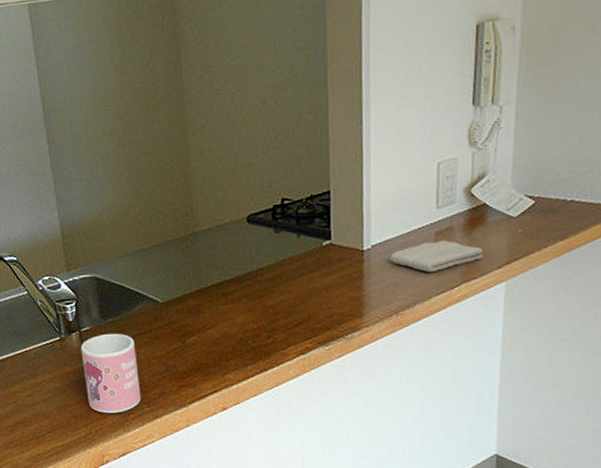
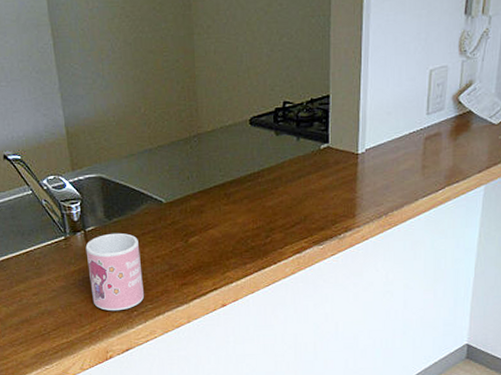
washcloth: present [390,240,484,273] -> none [382,145,467,176]

